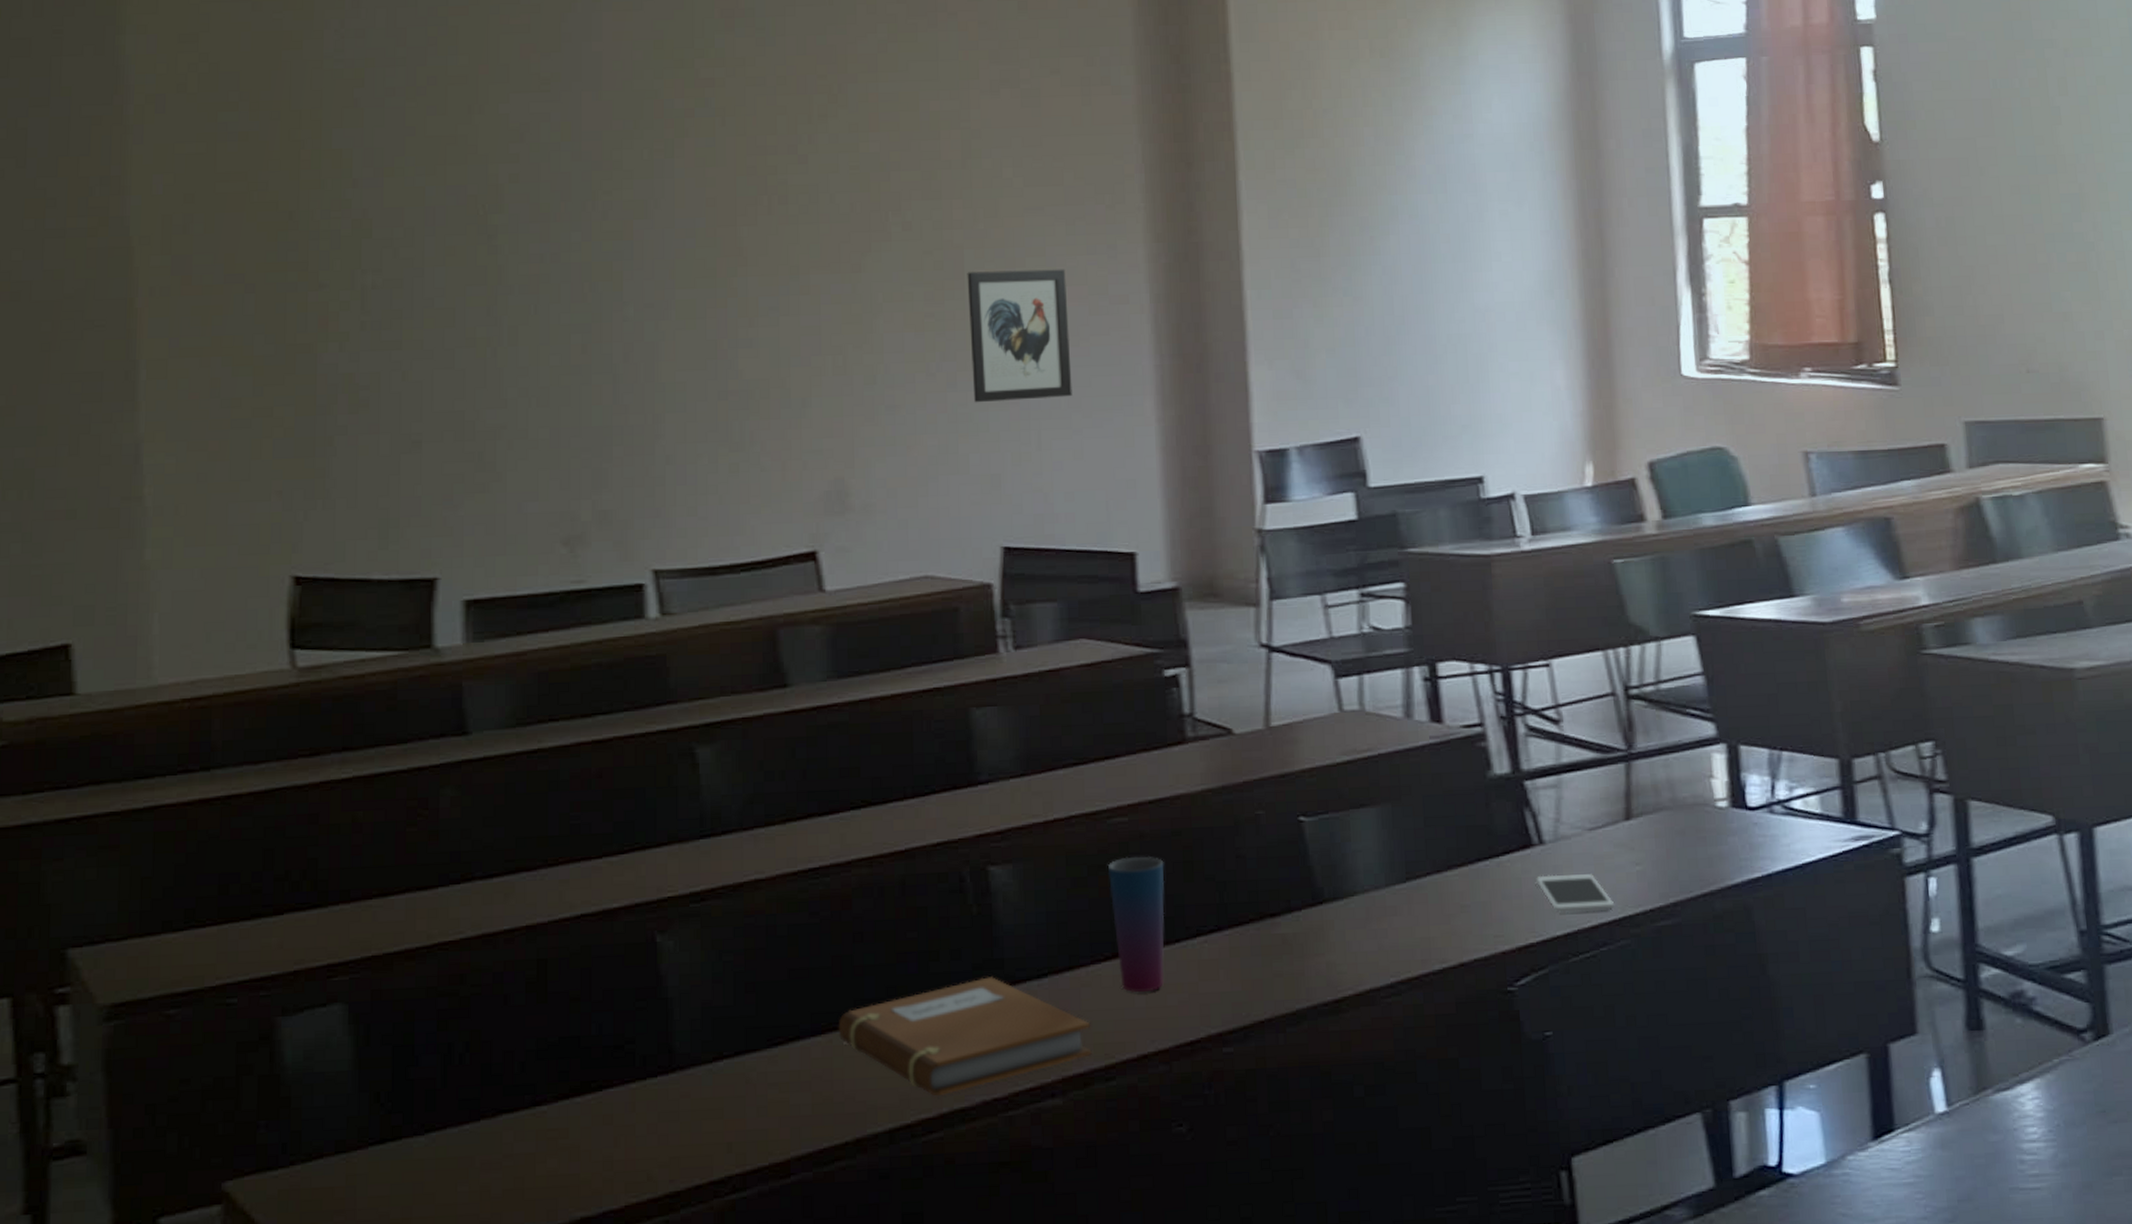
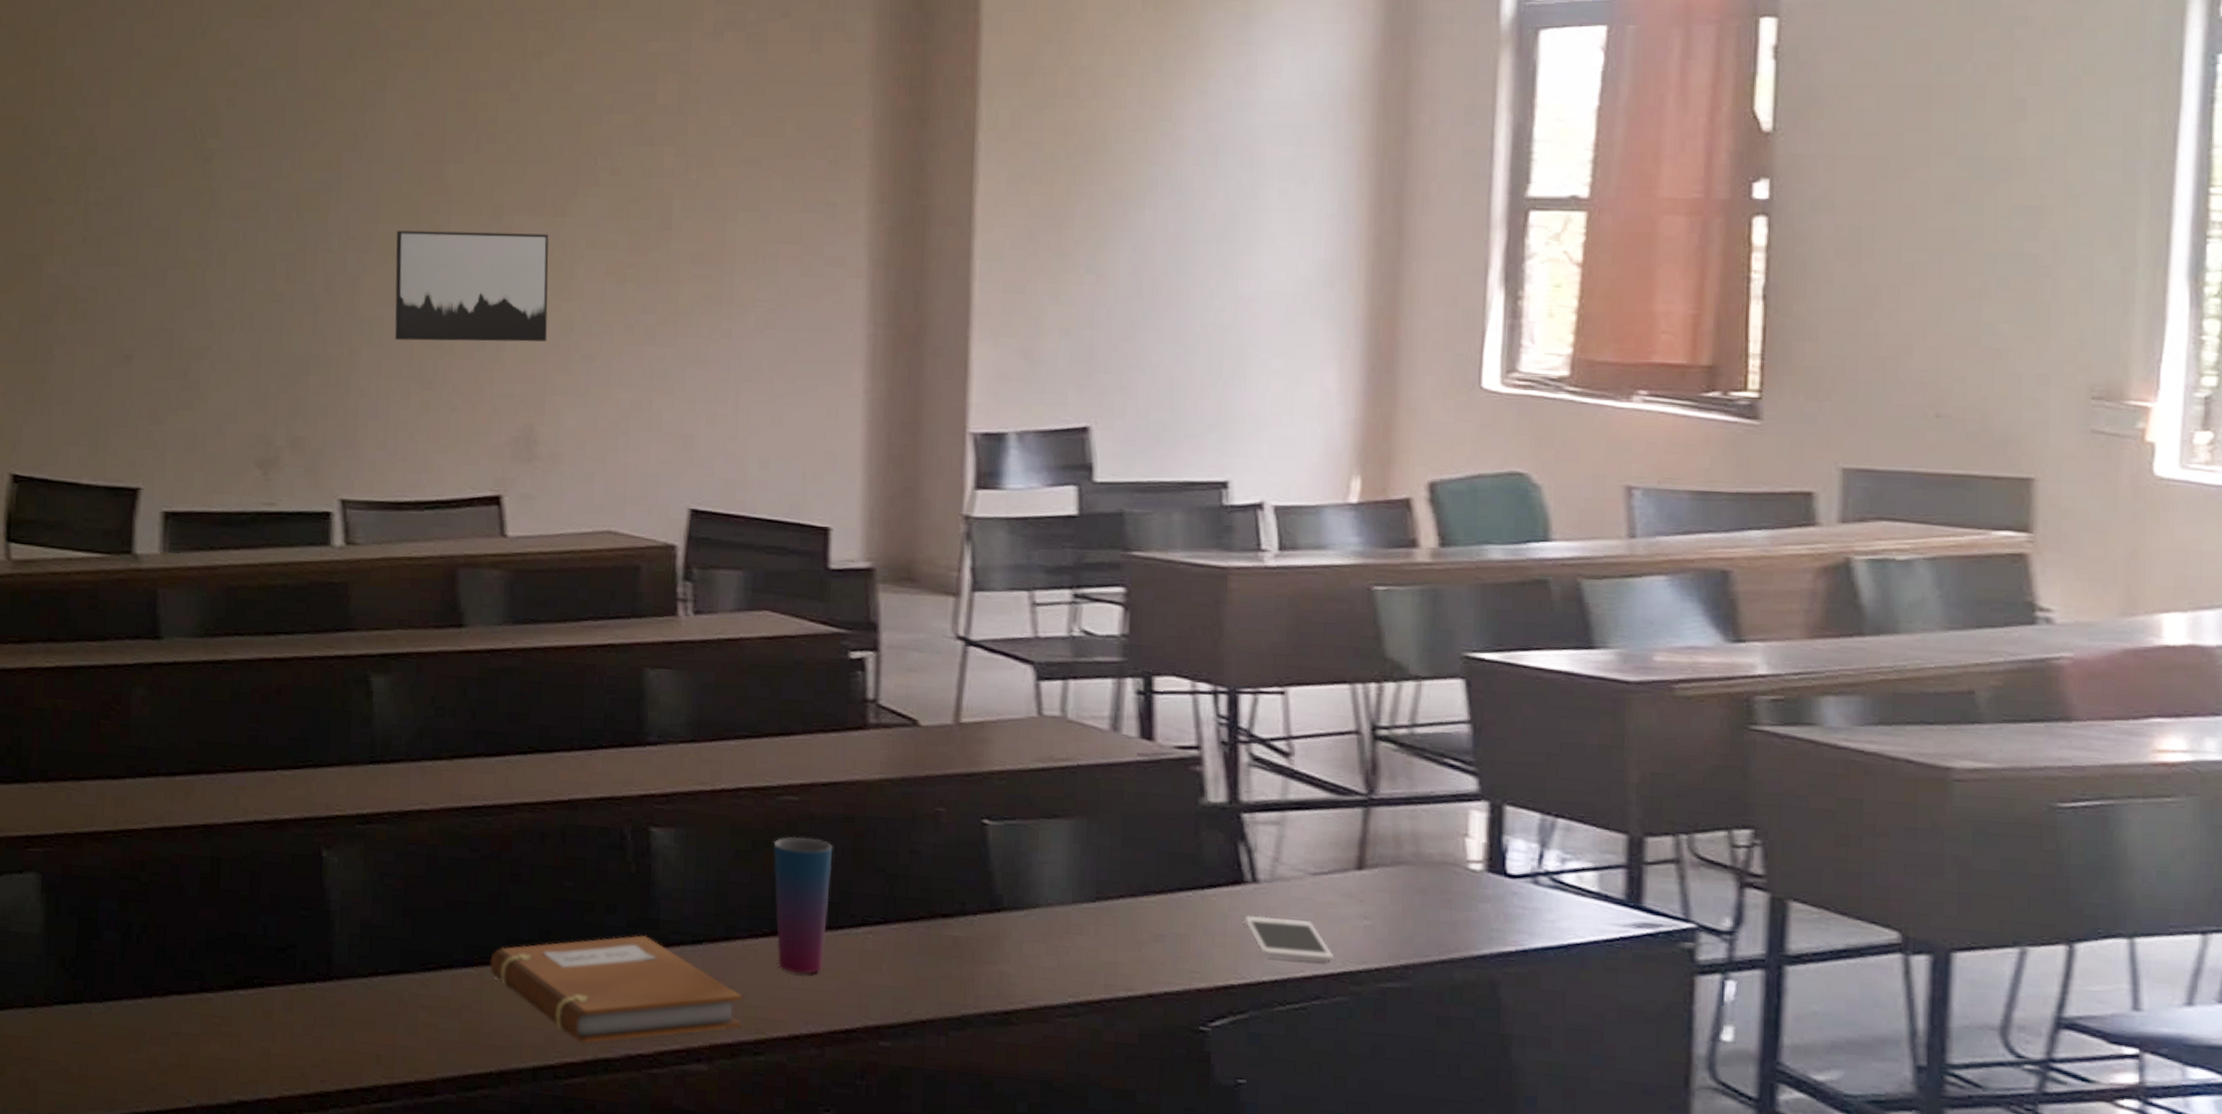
wall art: none [693,290,852,404] -> present [394,230,549,342]
wall art: present [967,269,1072,403] -> none [672,223,779,360]

